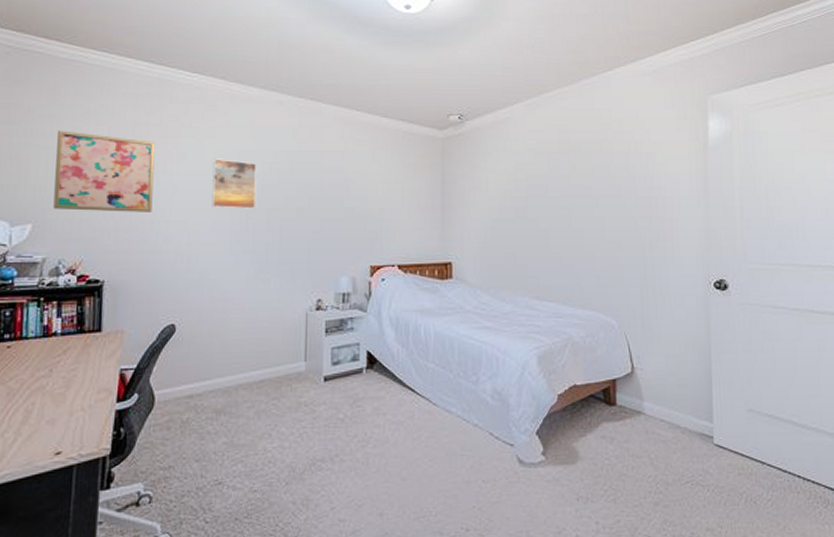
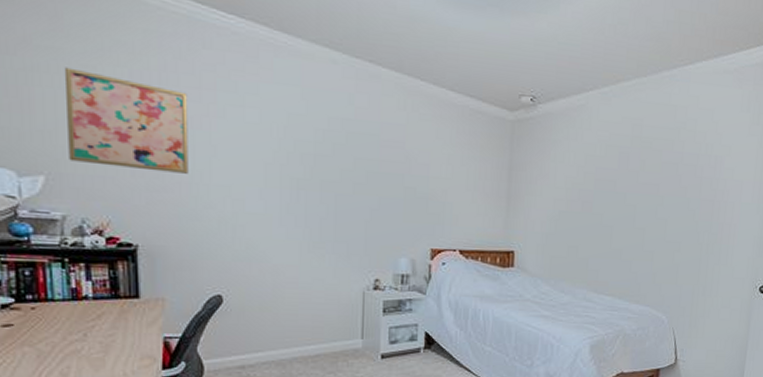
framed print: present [211,159,257,209] -> none [257,119,309,180]

